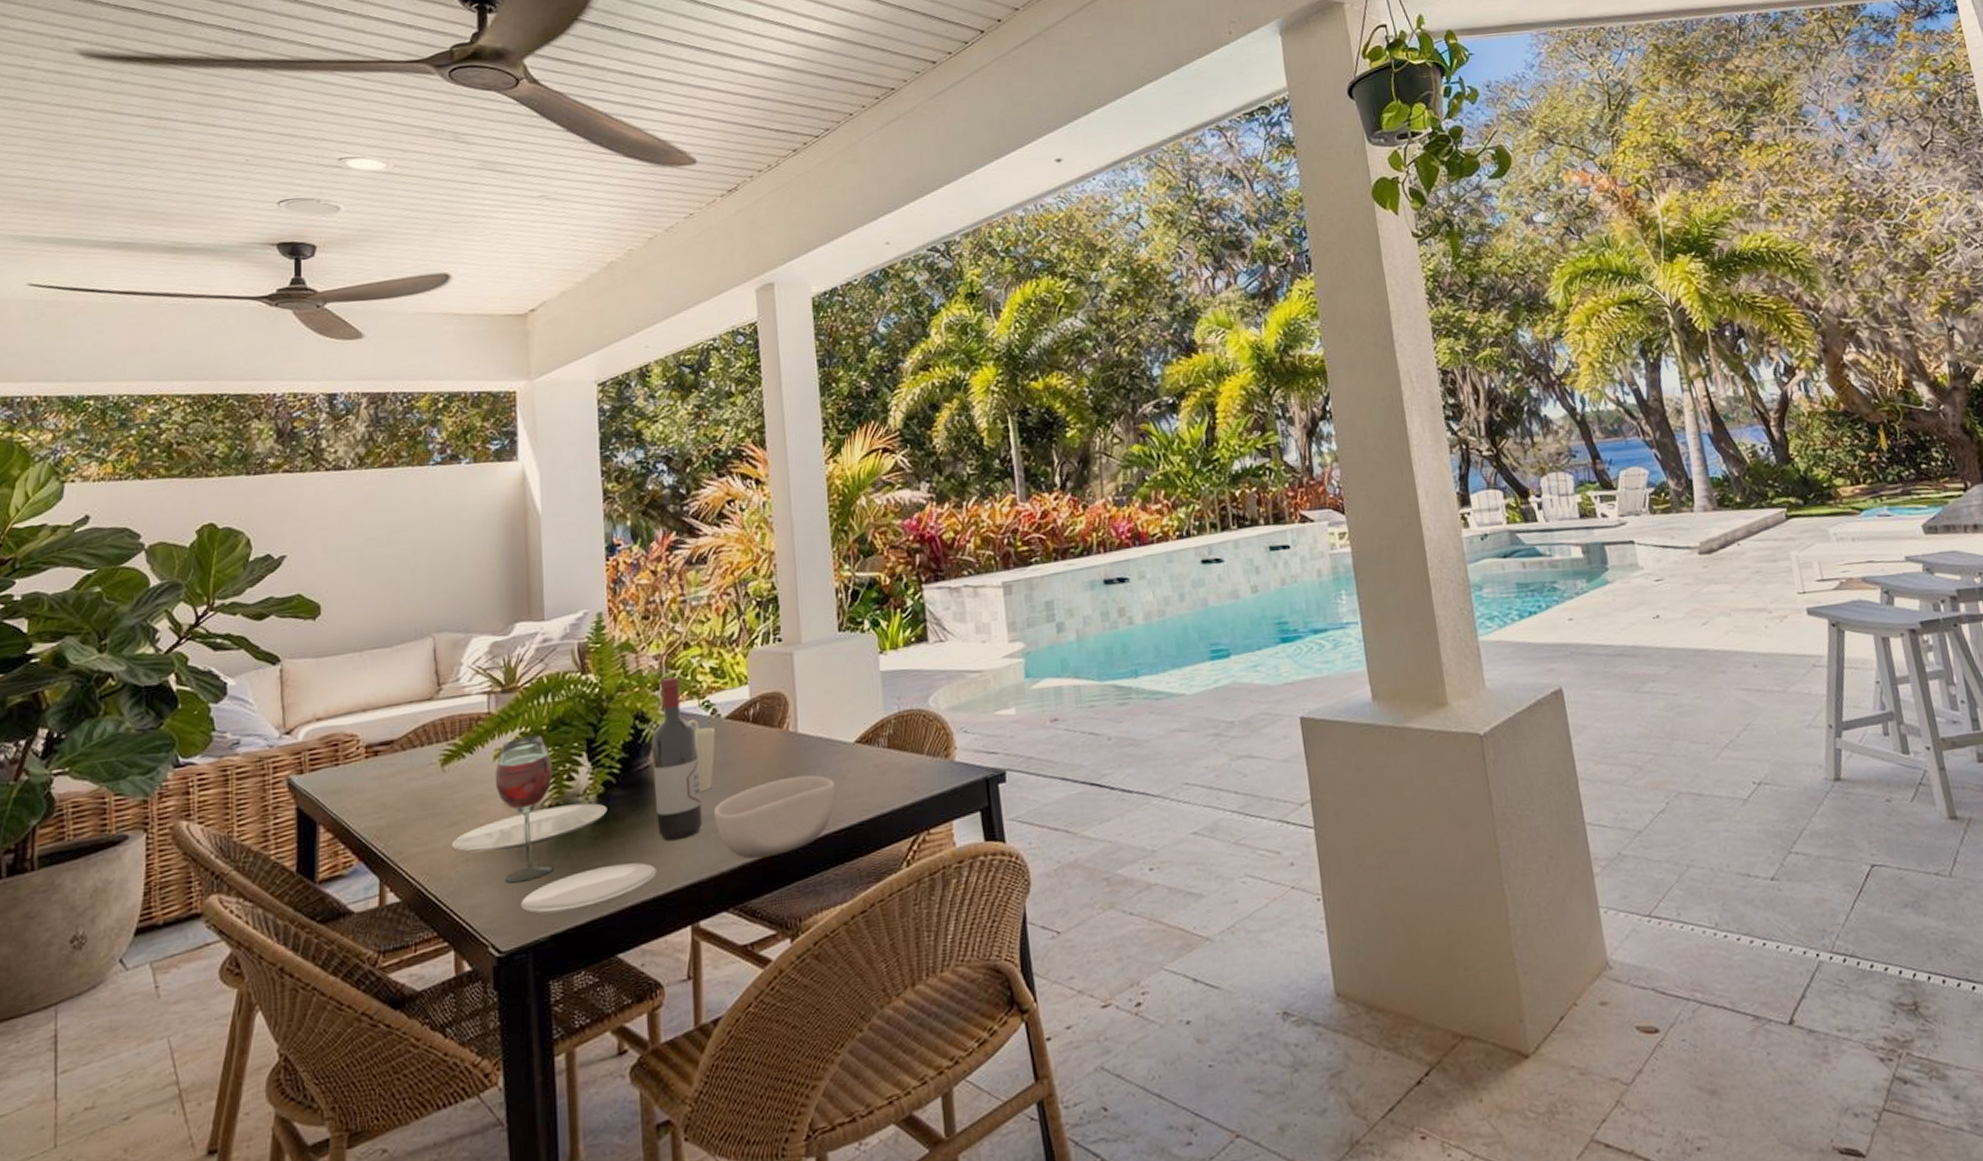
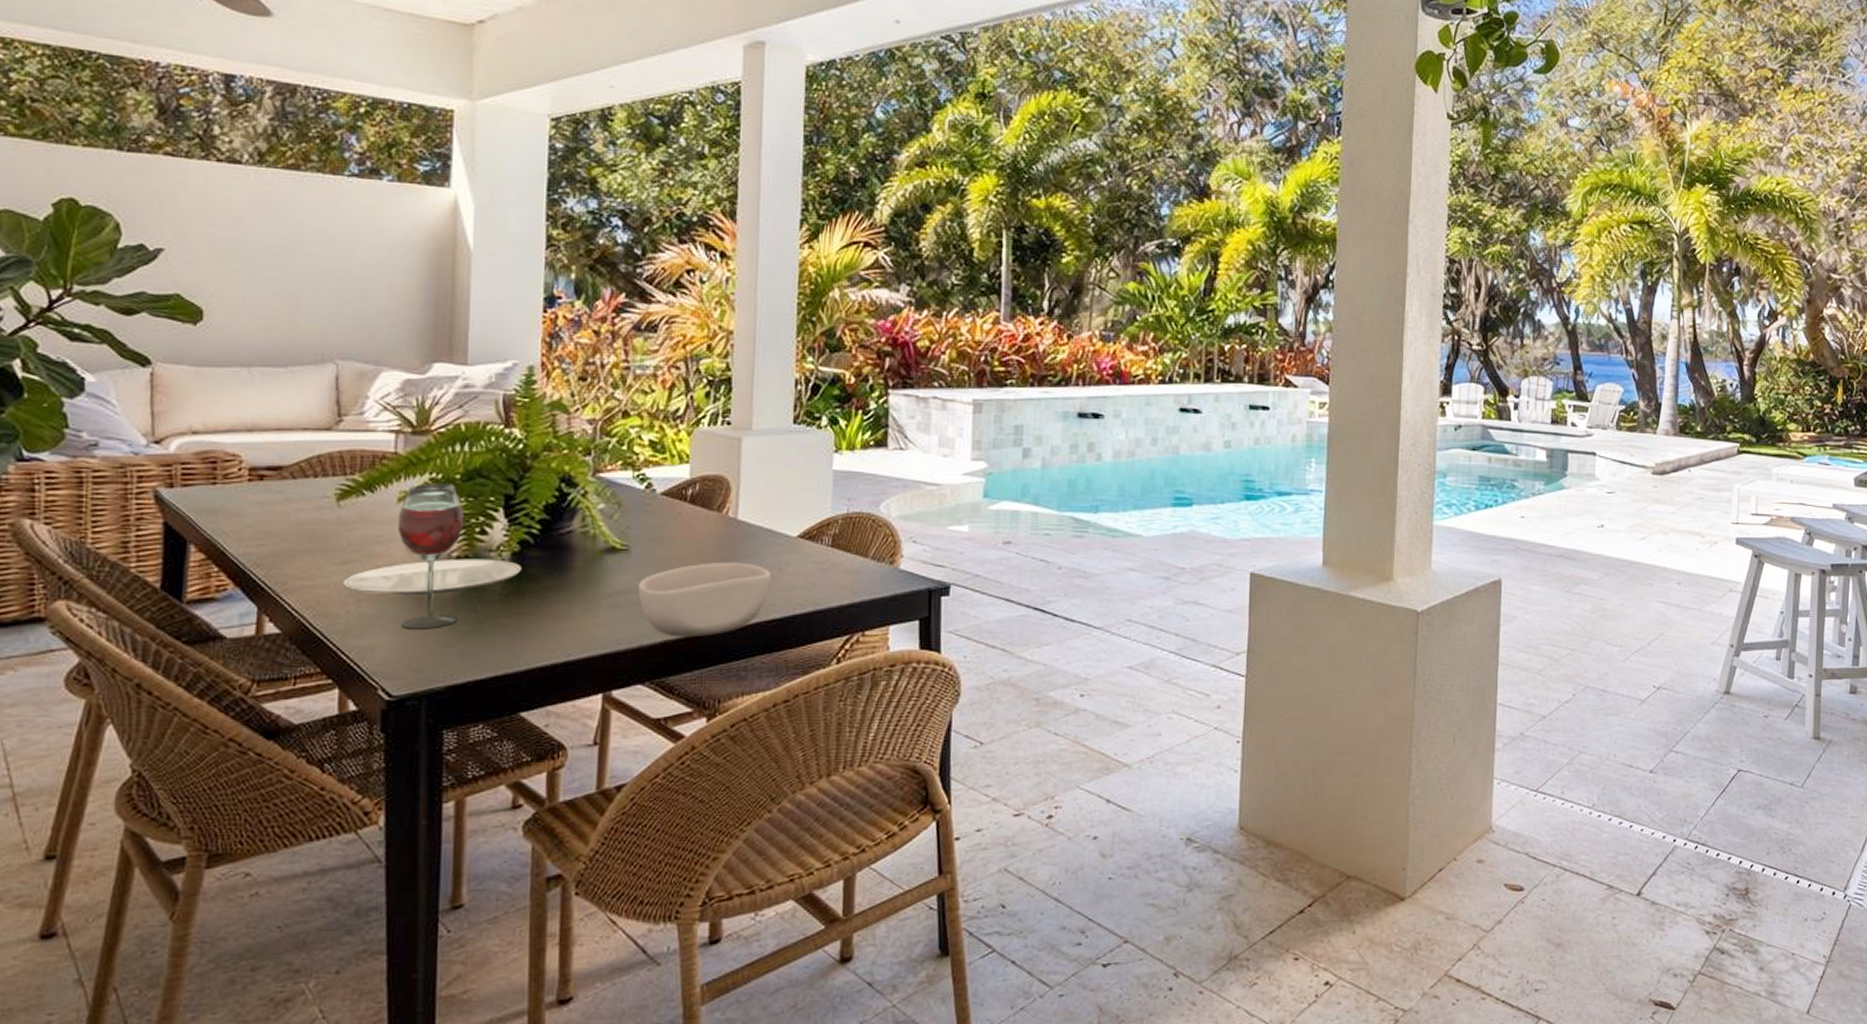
plate: present [521,862,656,915] -> none [418,624,570,665]
wine bottle: present [651,676,703,842] -> none [575,444,628,609]
cup: present [689,719,716,792] -> none [620,490,648,564]

